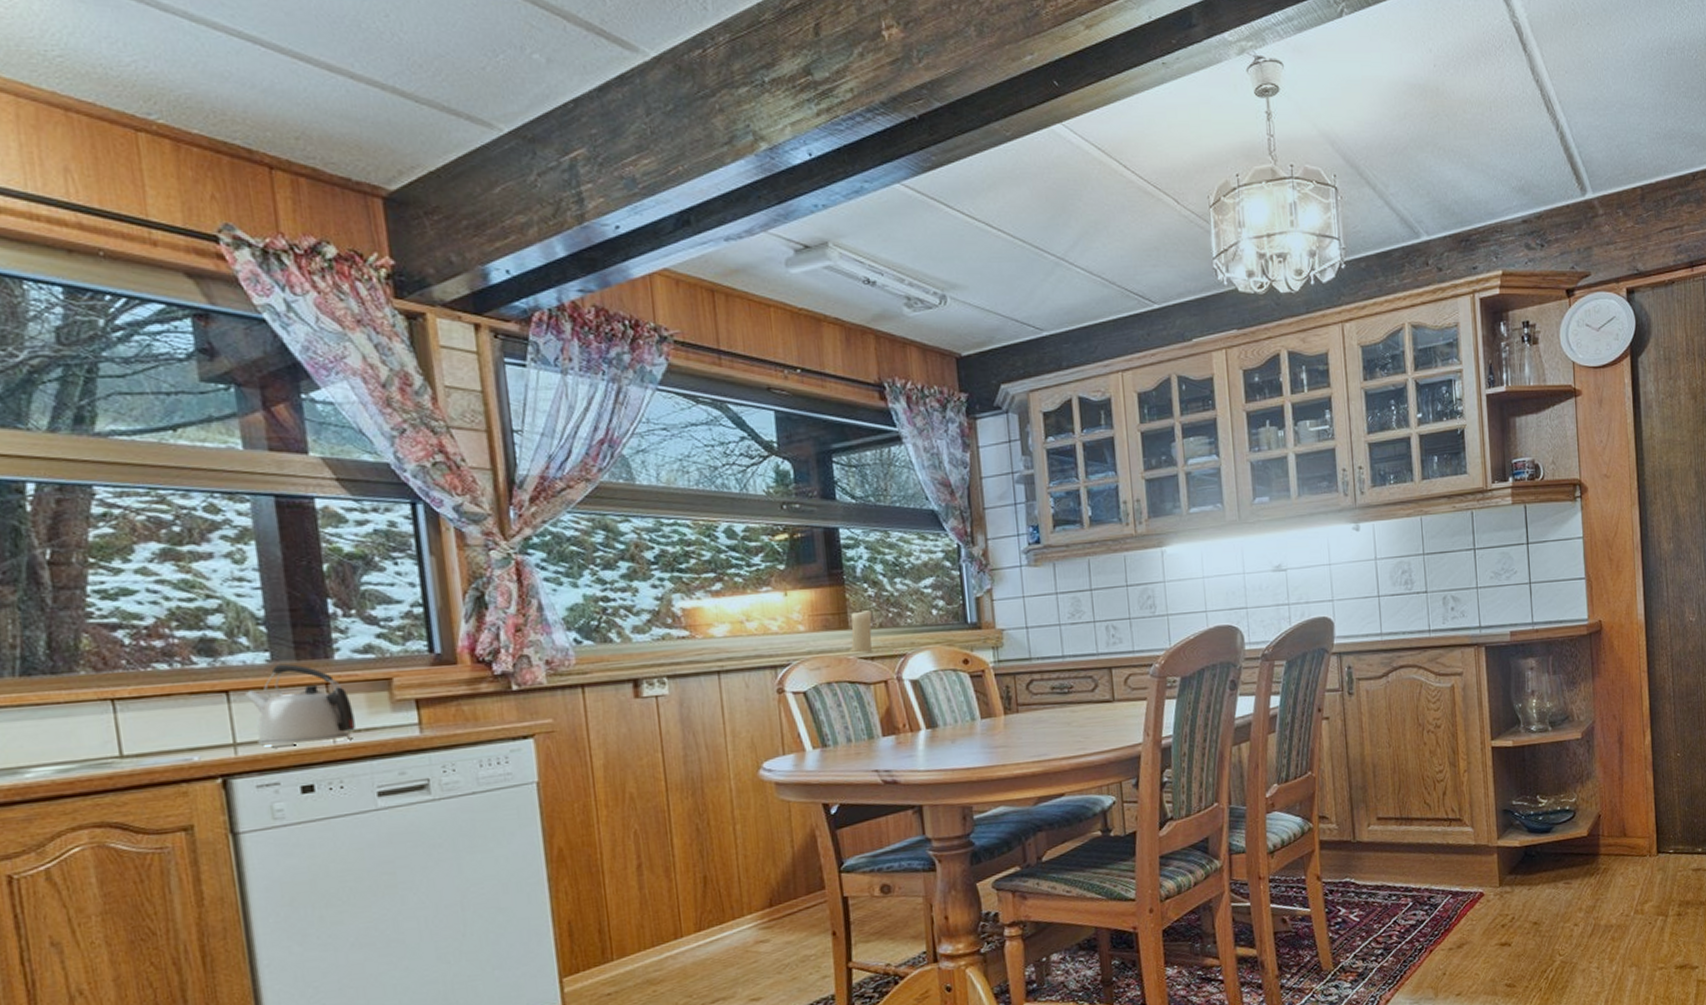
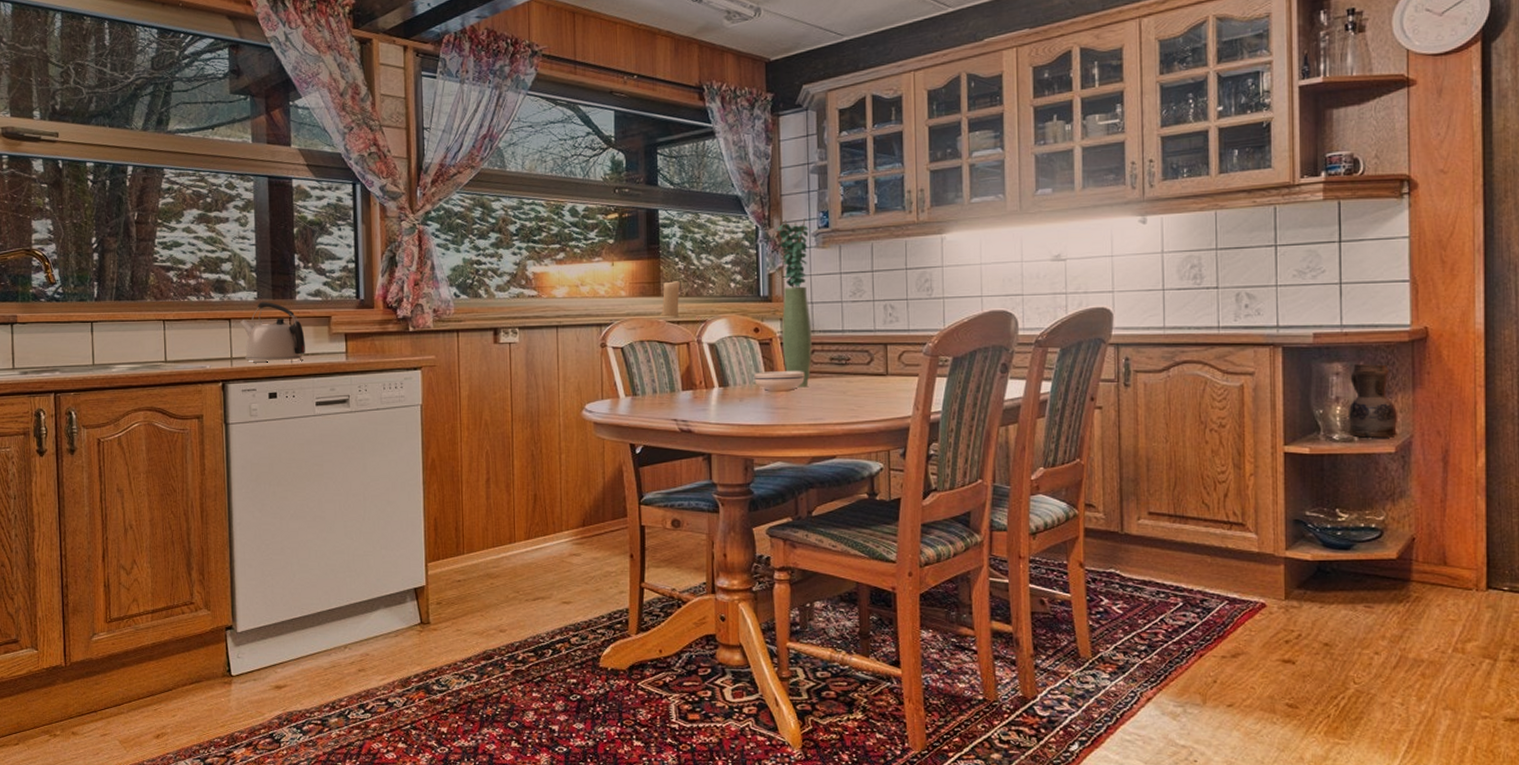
bowl: none [966,703,1025,730] -> present [754,371,805,392]
vase: none [982,533,1031,723] -> present [777,217,812,388]
ceramic jug: none [1542,657,1583,727] -> present [1347,364,1399,438]

